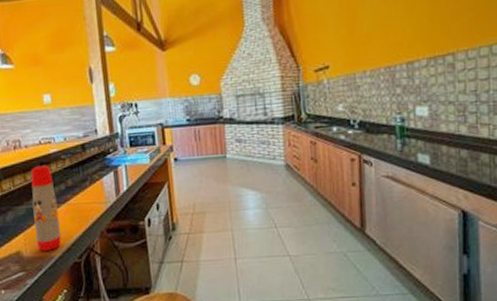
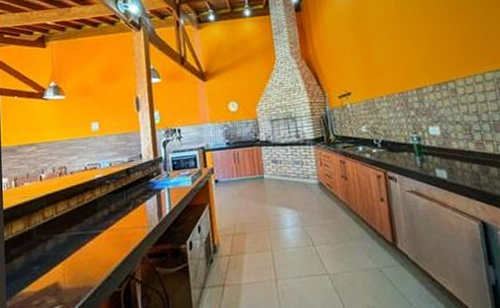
water bottle: present [31,165,62,251] -> none [74,190,102,281]

